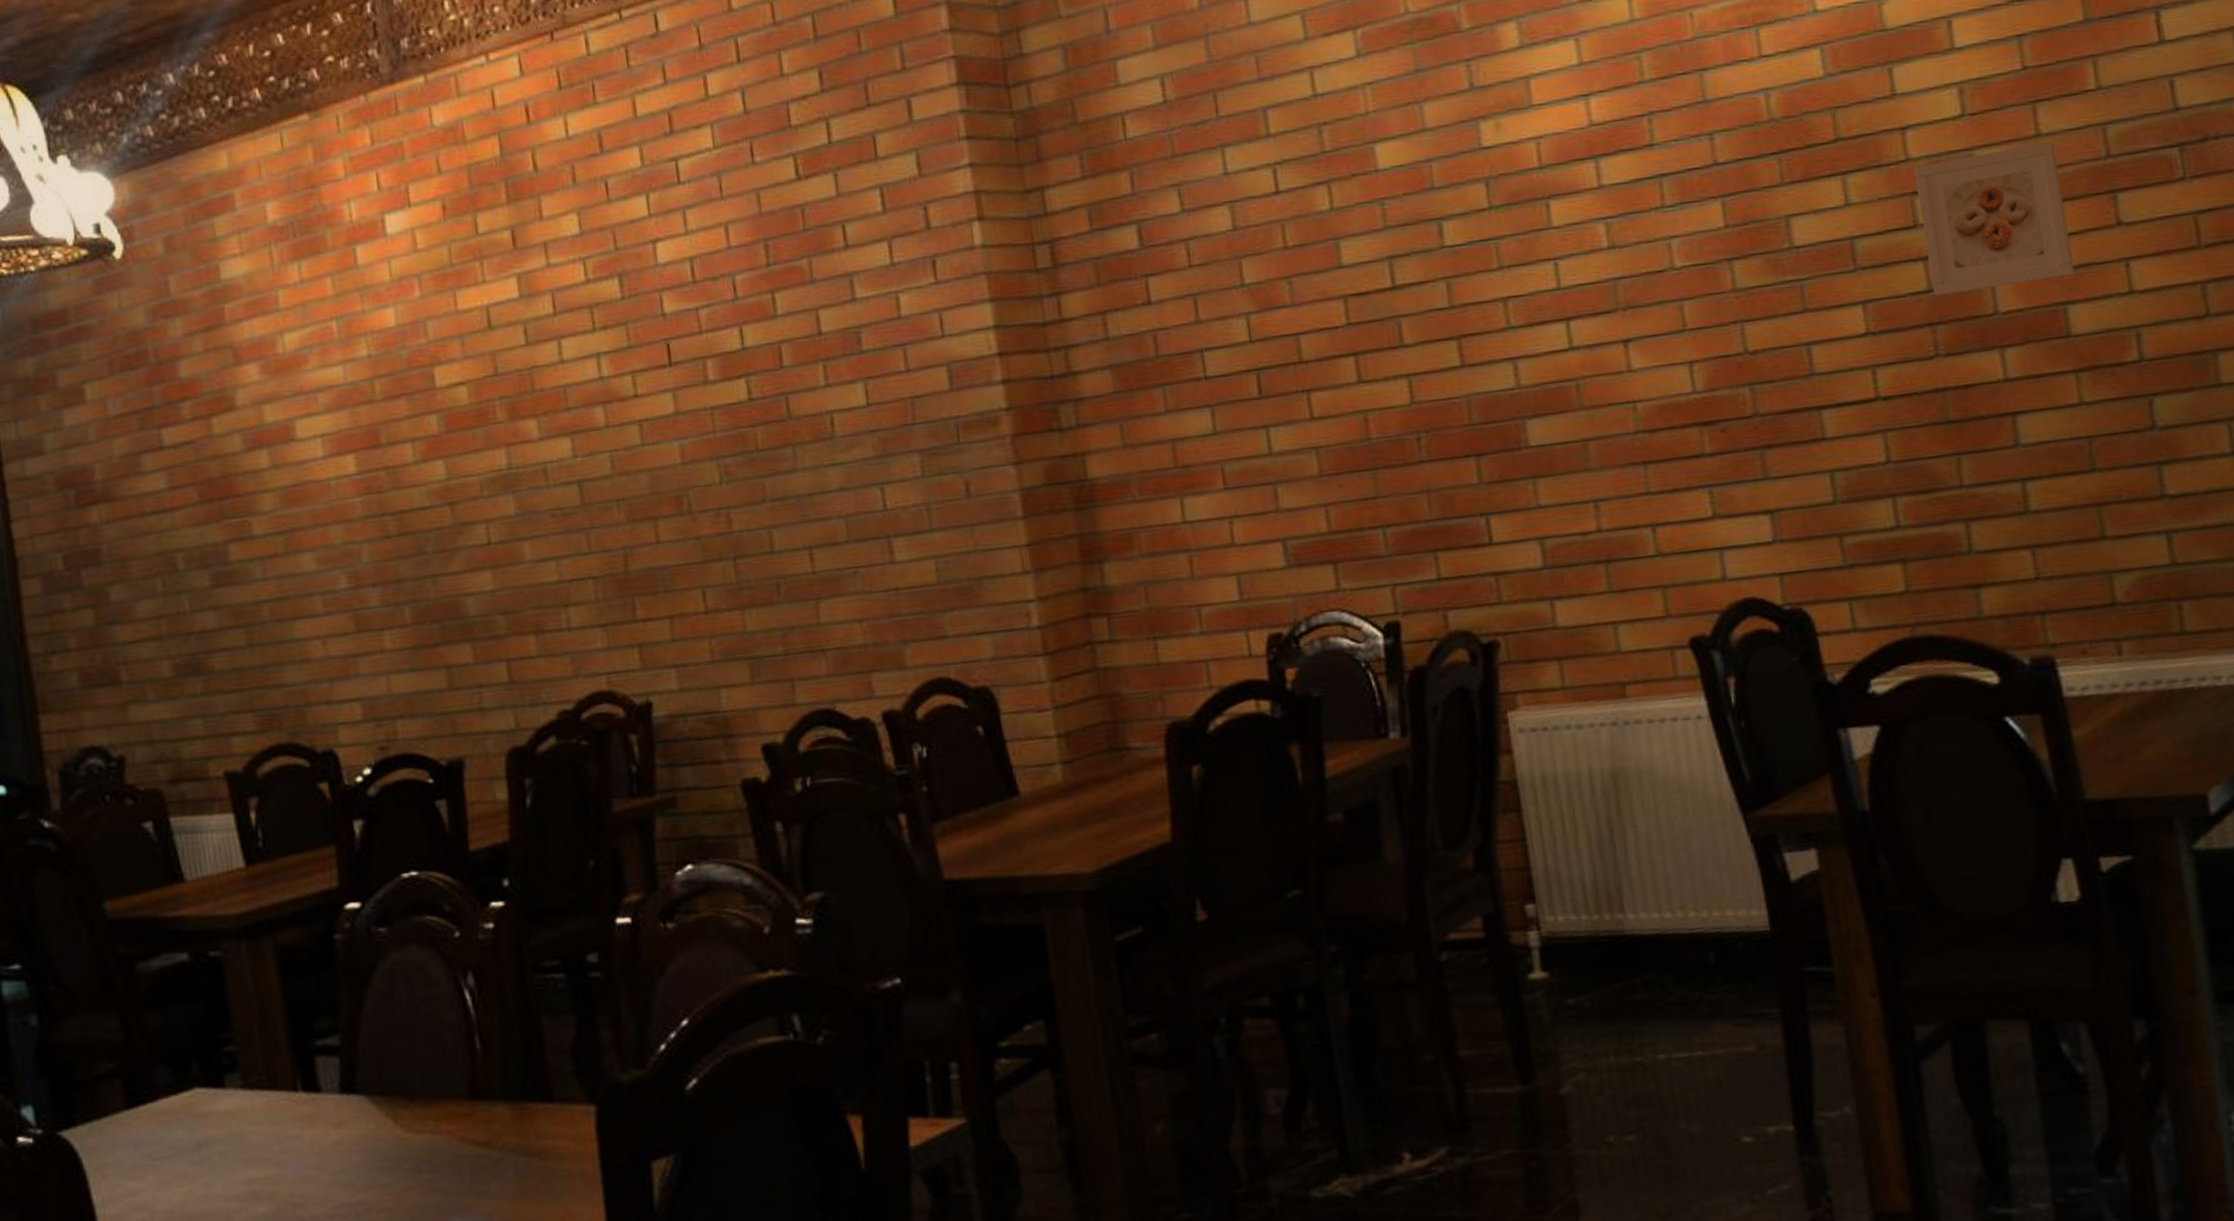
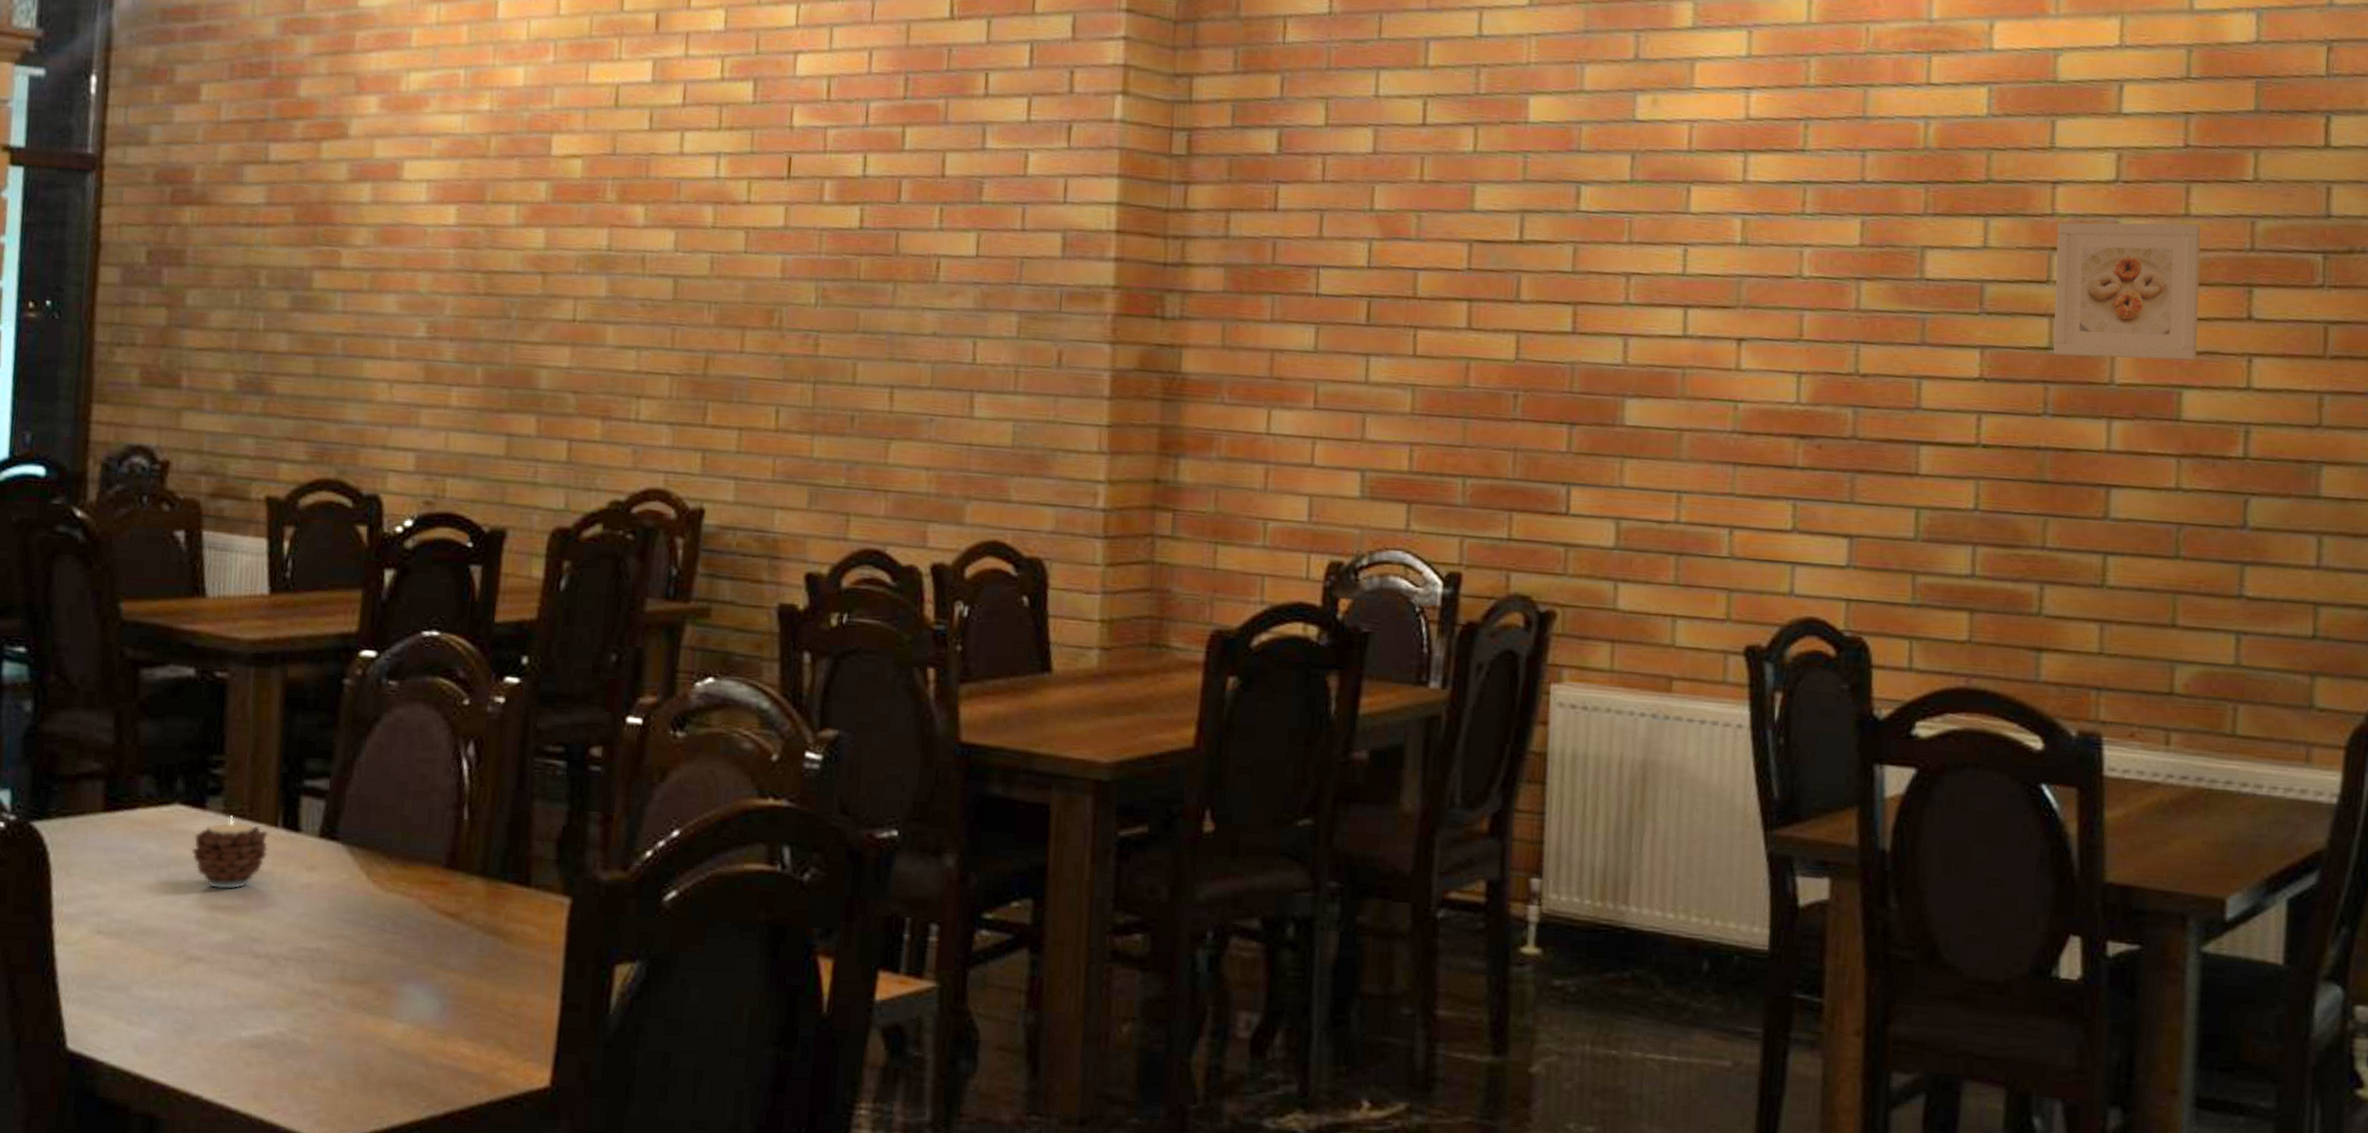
candle: none [218,1088,294,1163] -> present [192,815,268,890]

